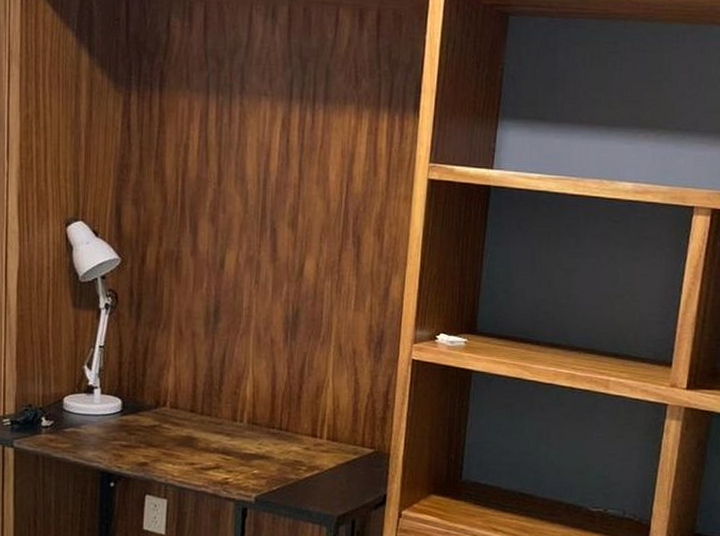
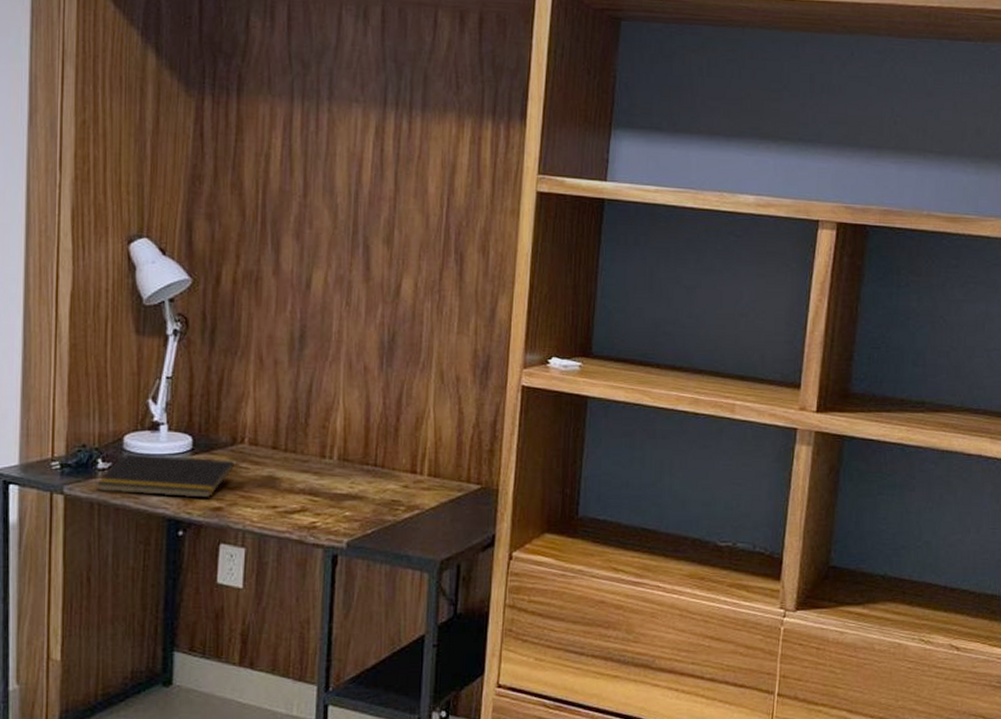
notepad: none [40,413,158,454] -> present [95,453,234,498]

